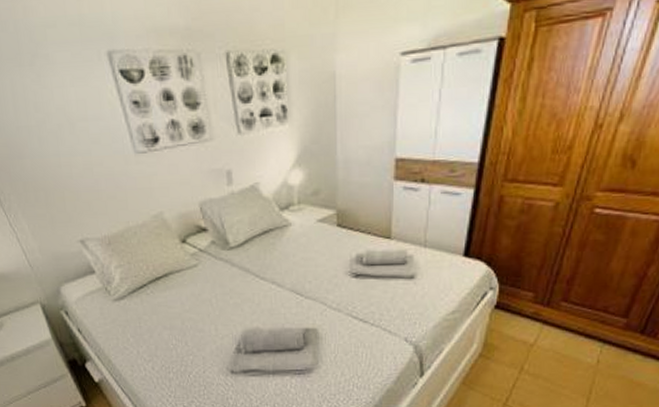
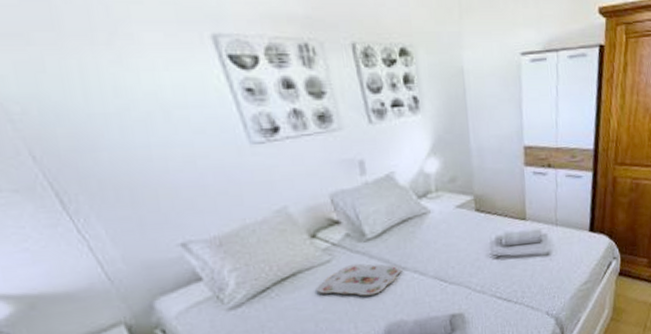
serving tray: none [183,269,261,301] -> present [316,263,402,296]

